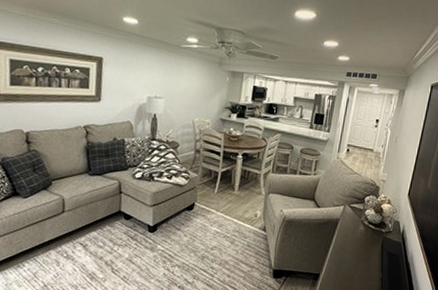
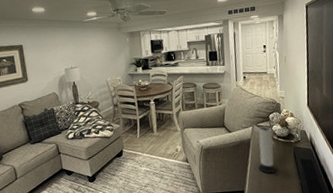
speaker: none [340,208,365,261] -> present [258,126,277,174]

